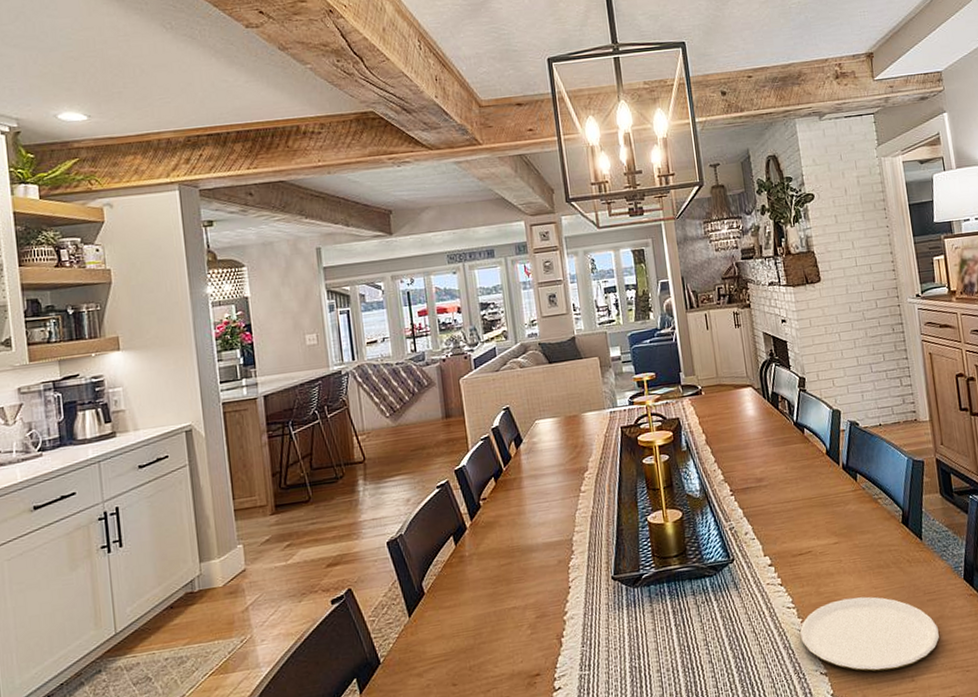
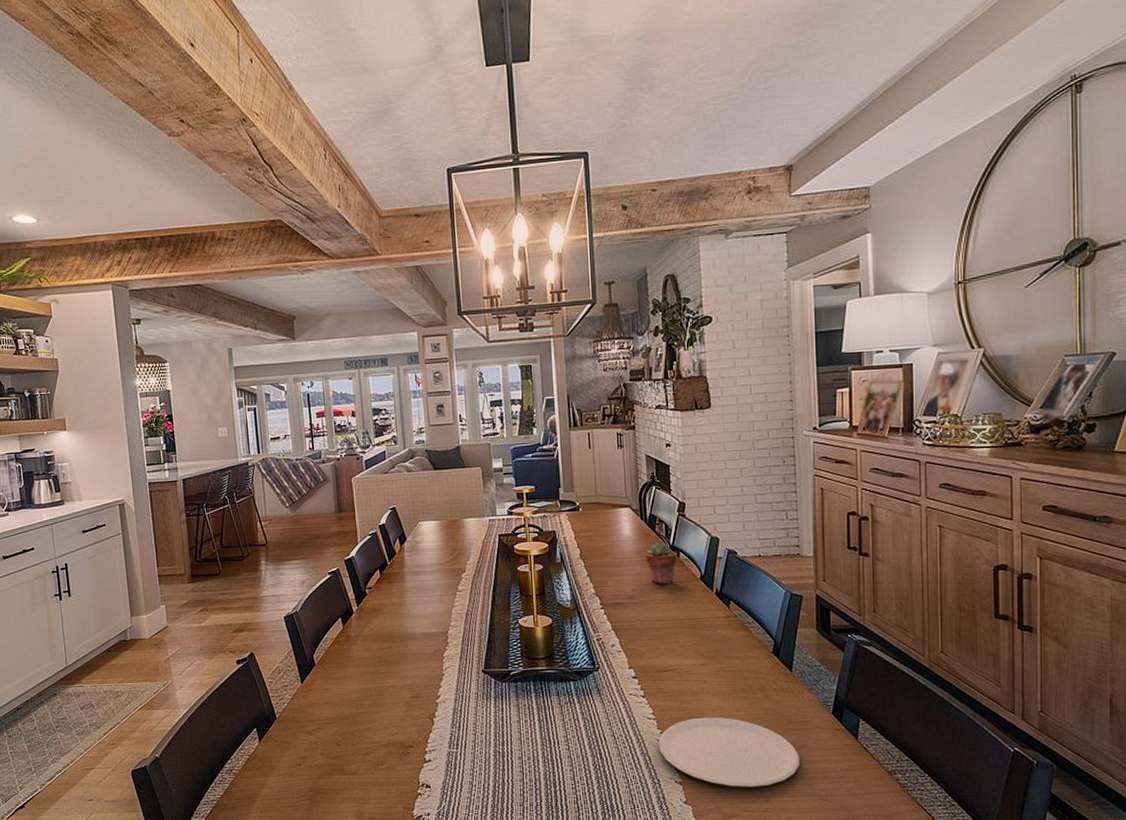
potted succulent: none [770,420,803,464] -> present [645,542,678,585]

